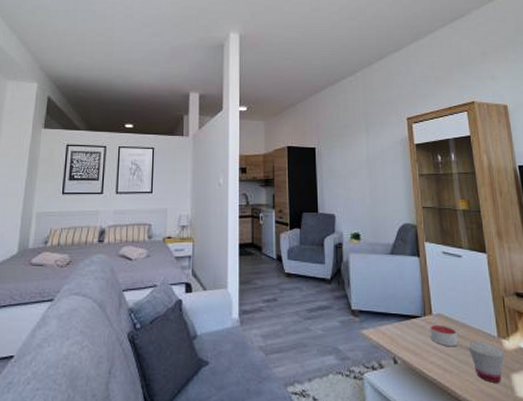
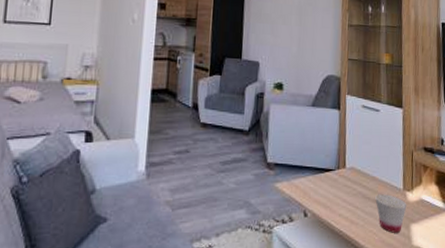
candle: present [430,324,458,347] -> none [341,177,367,200]

